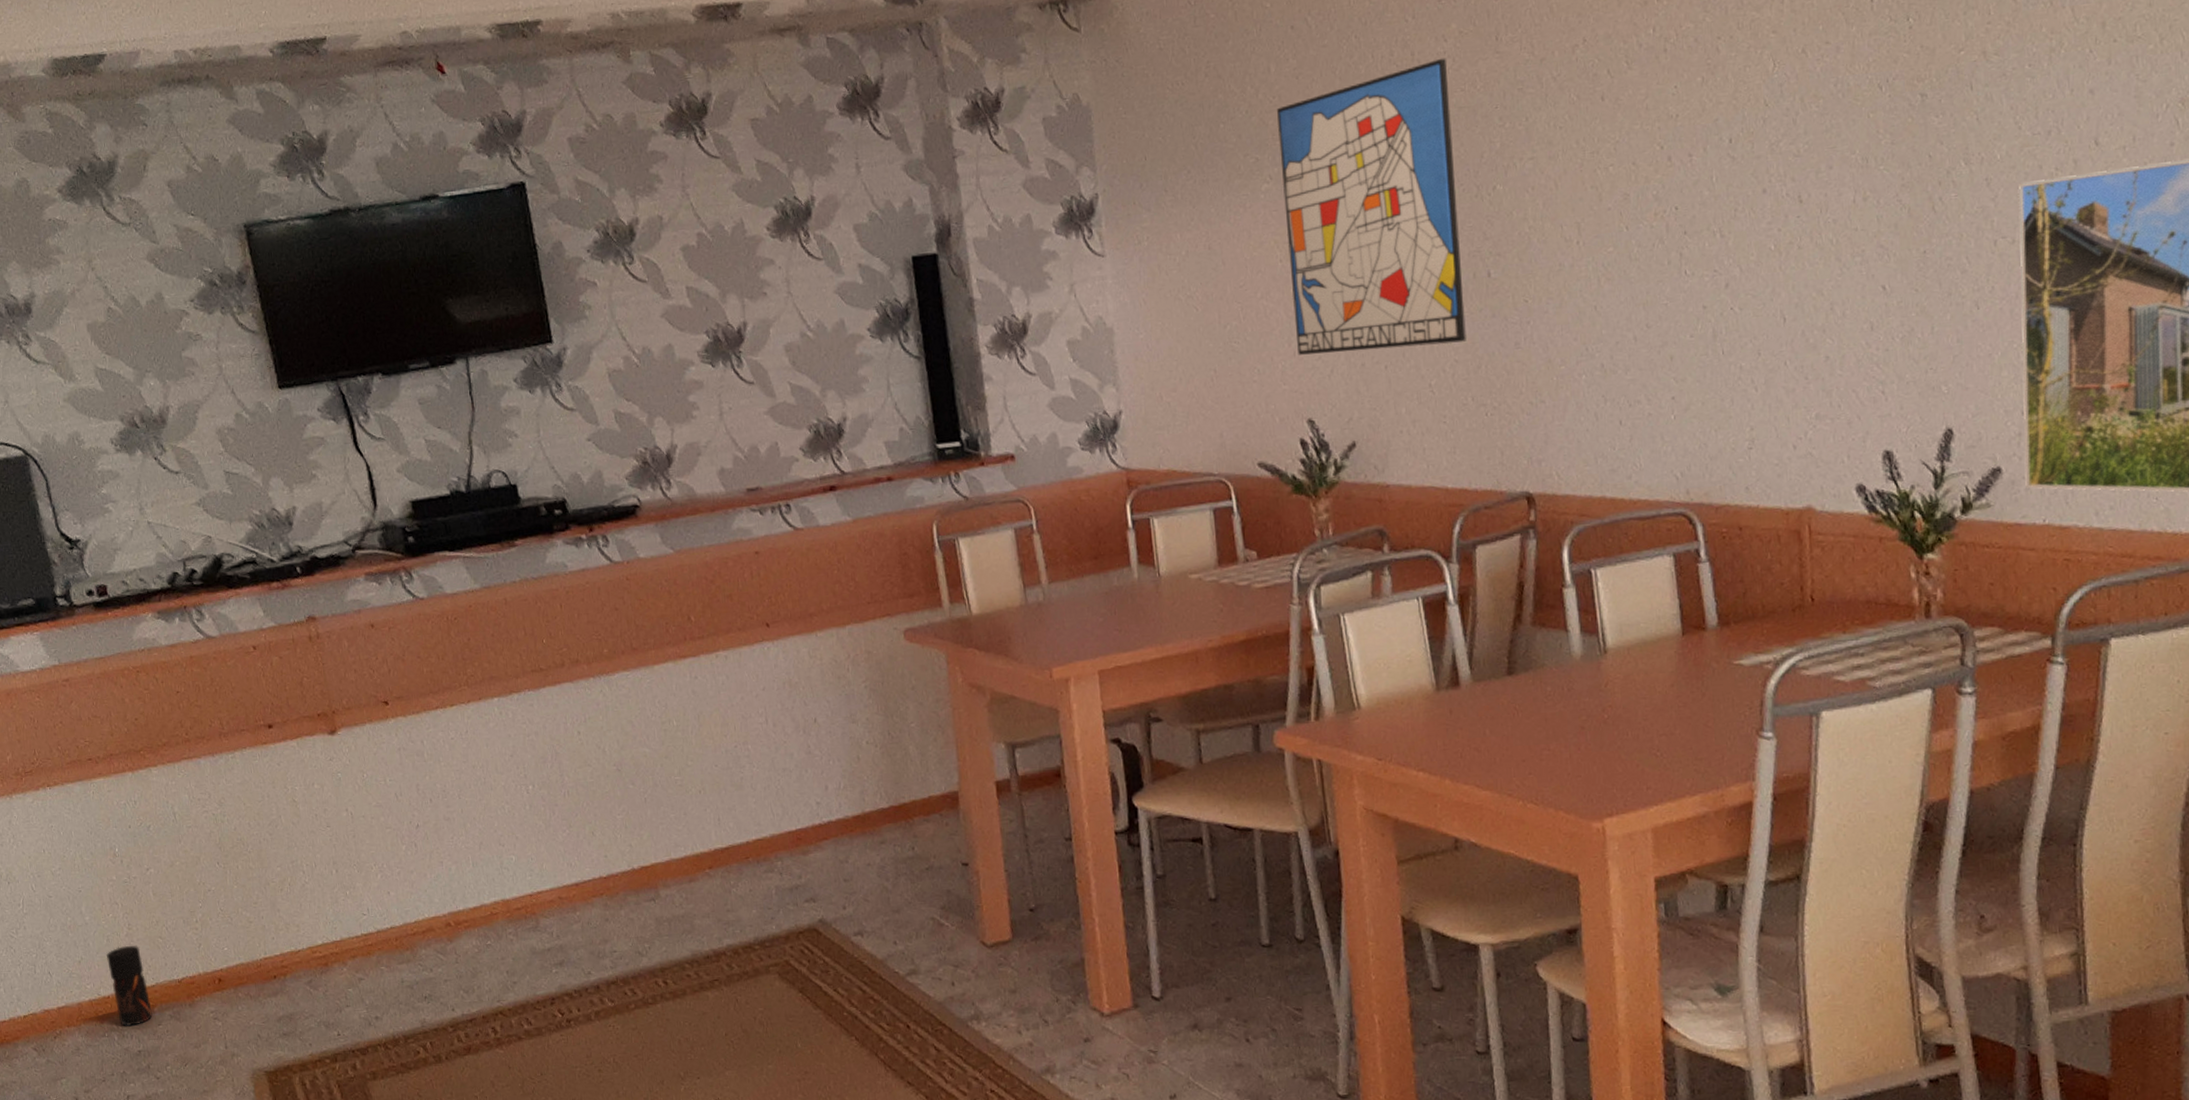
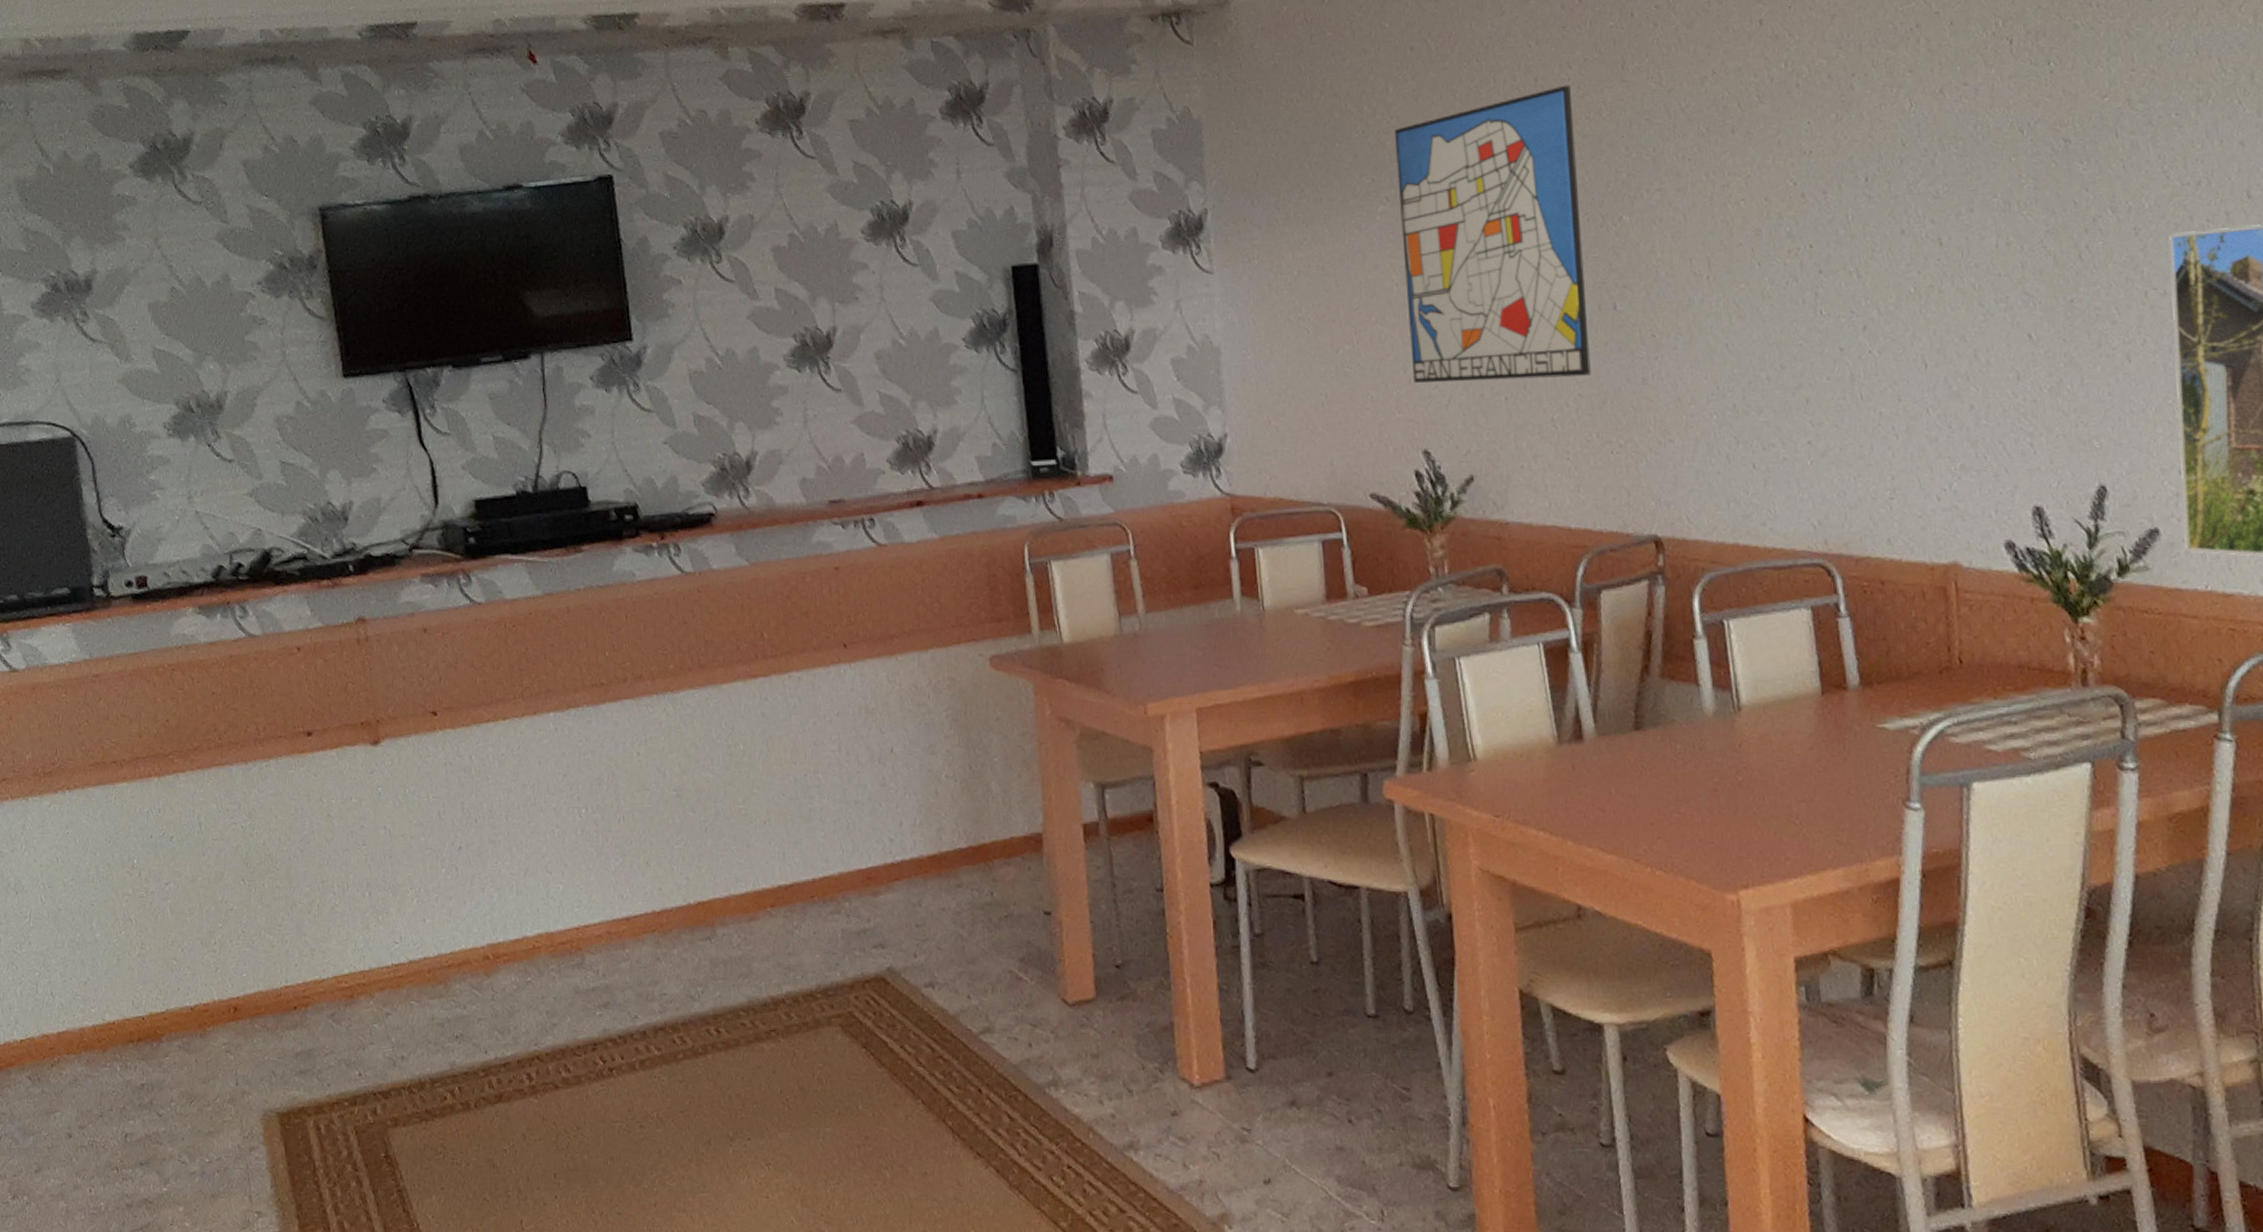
pepper grinder: present [106,945,153,1027] -> none [114,966,160,1057]

